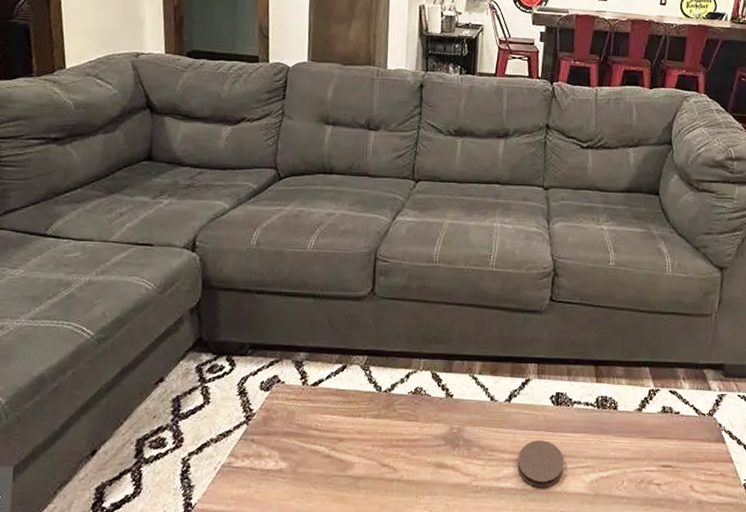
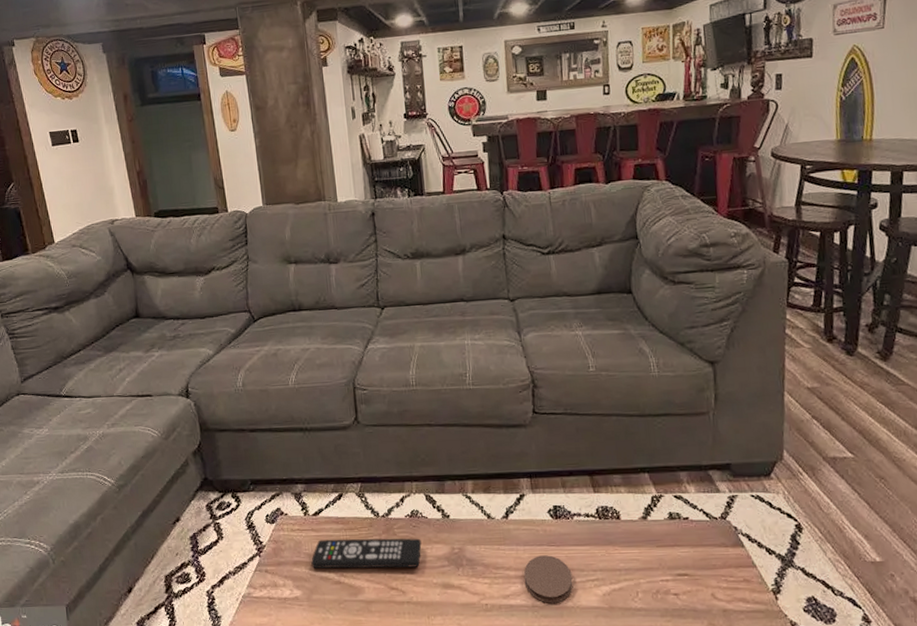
remote control: none [302,411,421,445] -> present [311,538,422,569]

